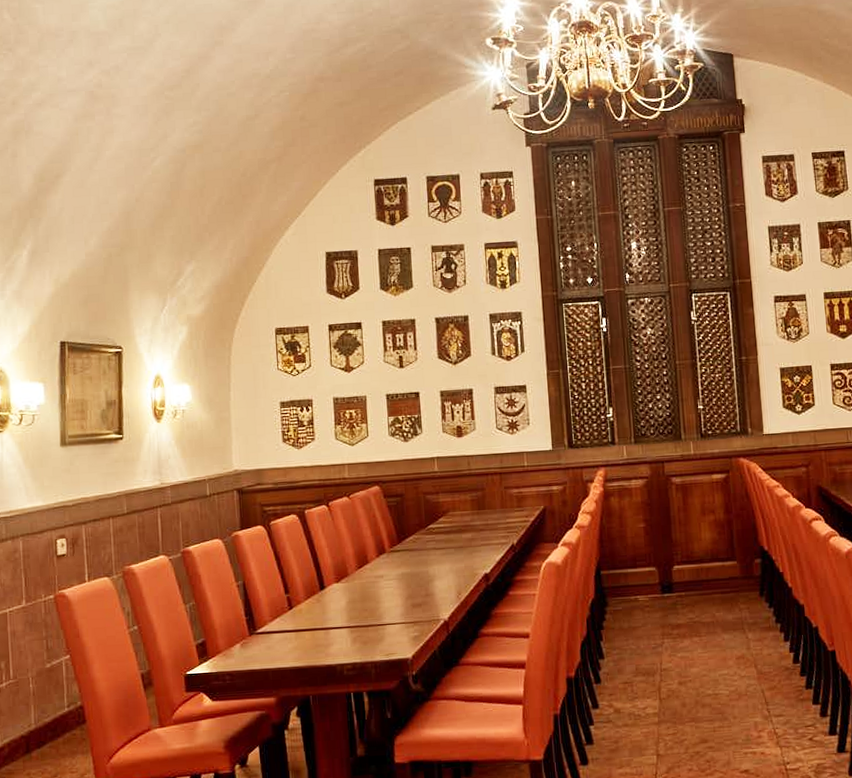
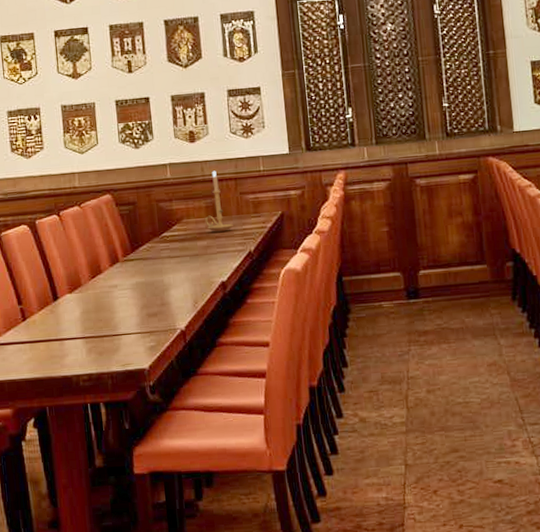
candle holder: none [469,465,497,525] -> present [204,170,233,232]

